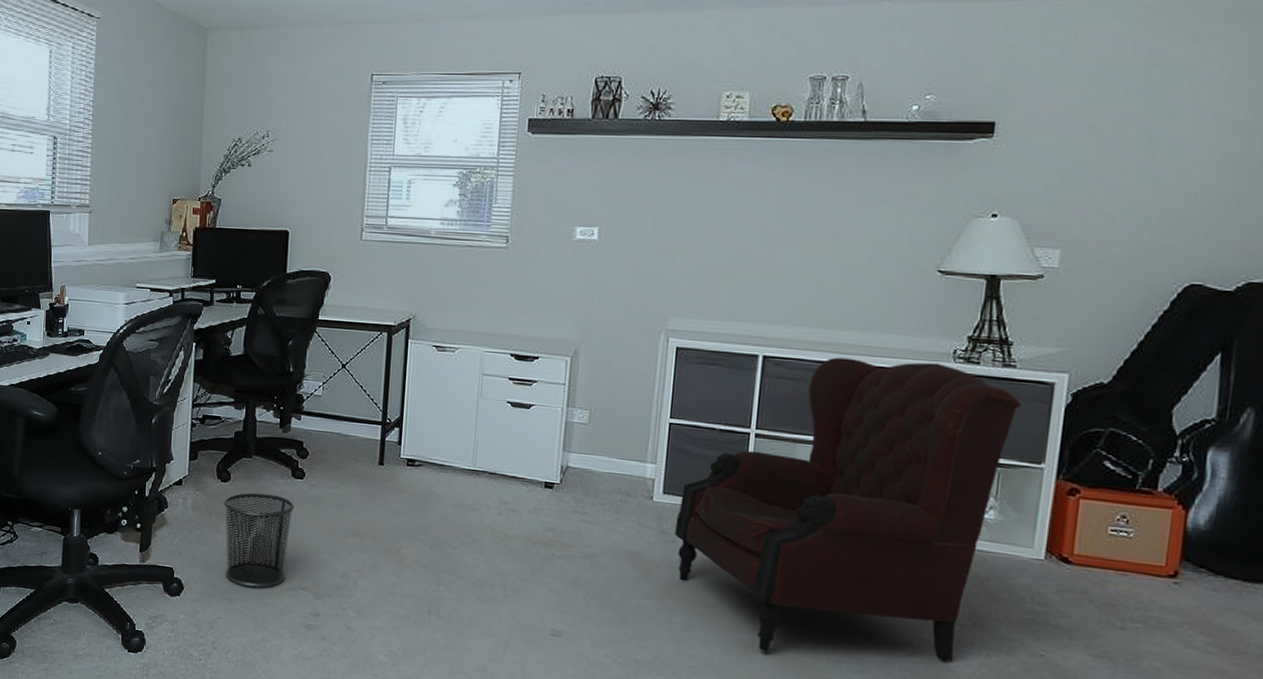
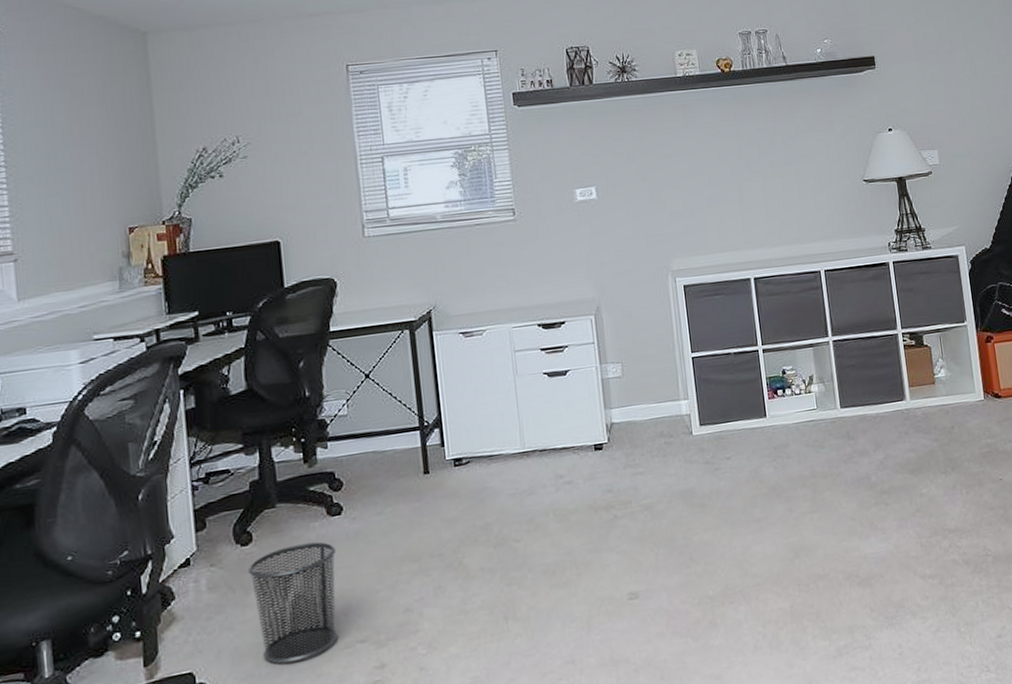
armchair: present [675,357,1021,661] -> none [715,256,946,549]

